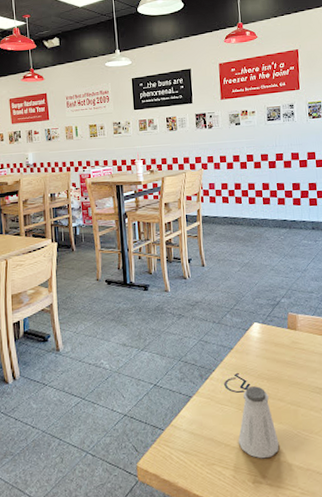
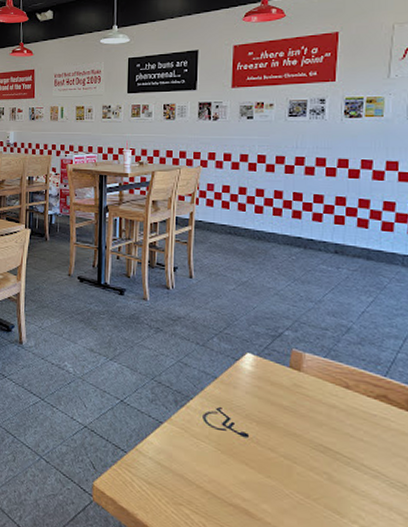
saltshaker: present [238,386,279,459] -> none [213,426,264,514]

